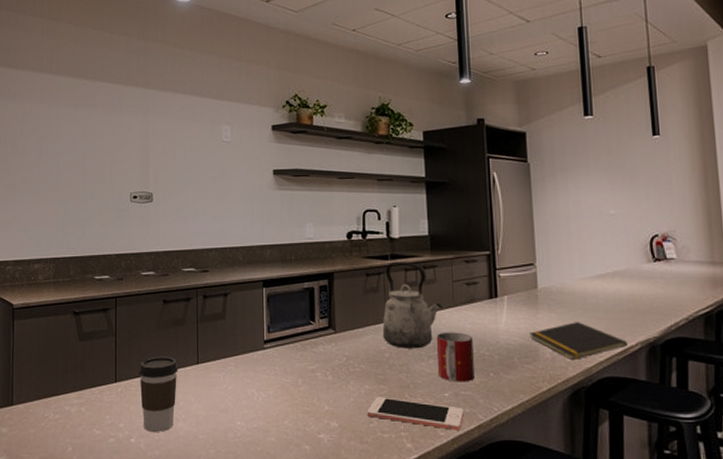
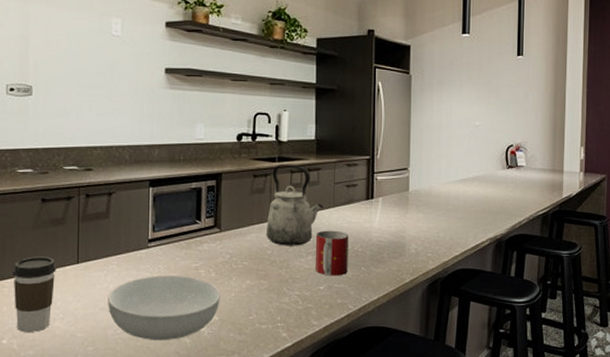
serving bowl: none [227,377,339,446] -> present [108,275,220,340]
cell phone: present [367,396,464,430] -> none [246,291,336,319]
notepad: present [530,322,627,360] -> none [399,221,479,254]

